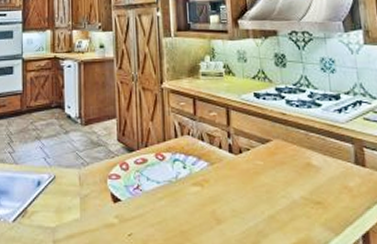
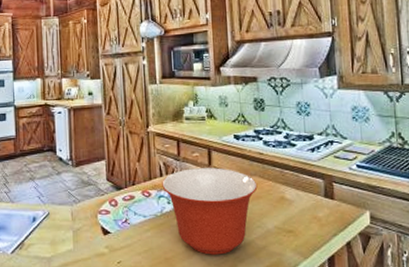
mixing bowl: none [177,129,281,229] -> present [162,168,258,255]

